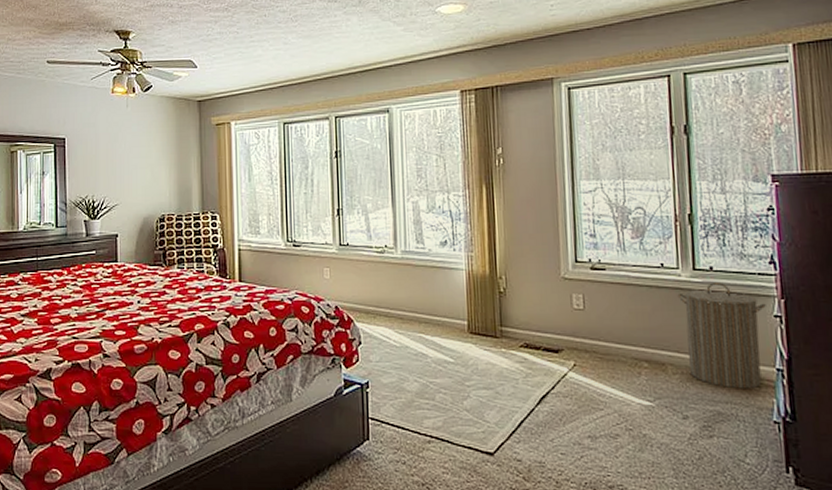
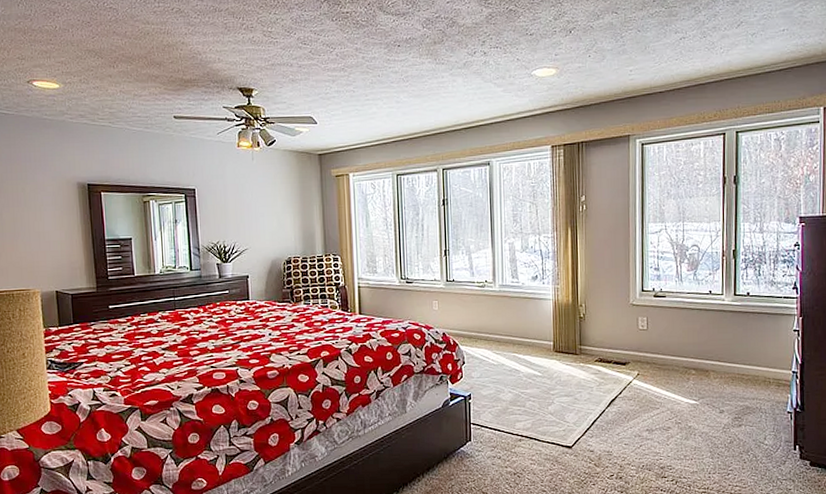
laundry hamper: present [677,281,766,389] -> none [721,304,788,388]

